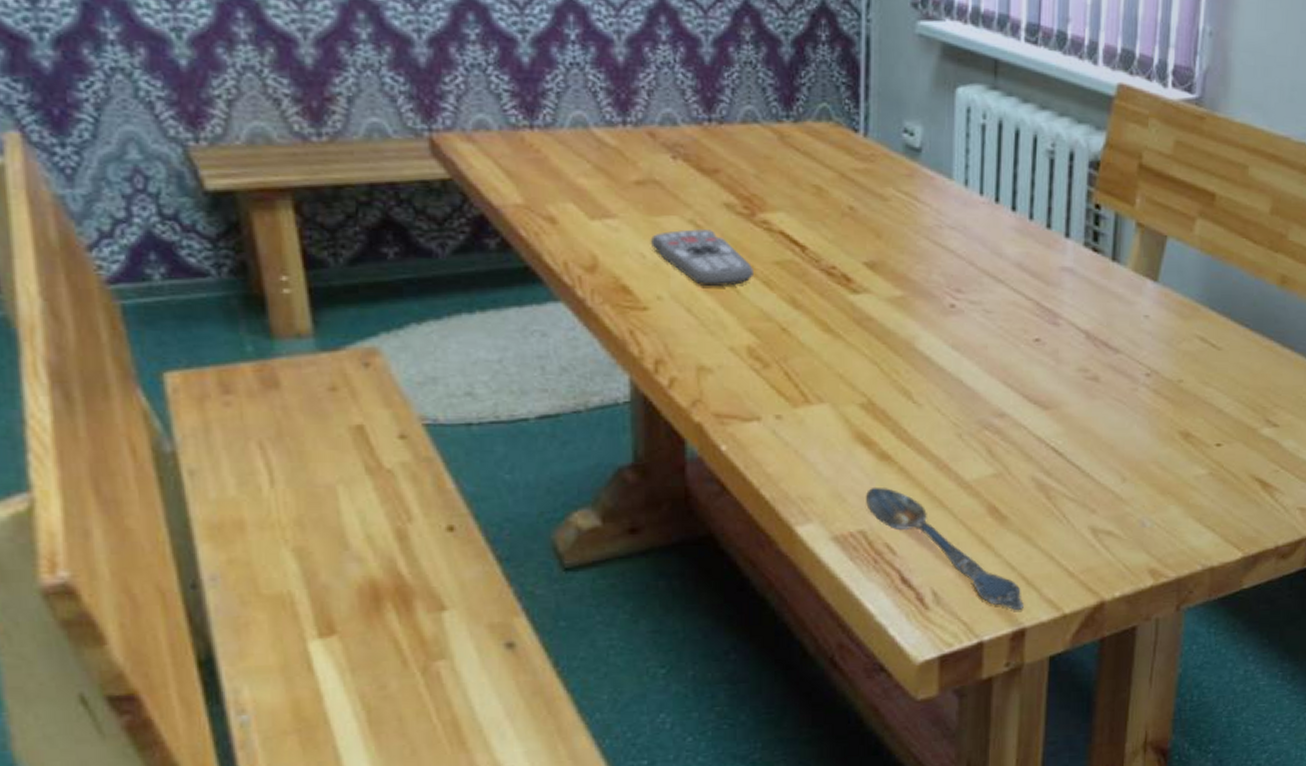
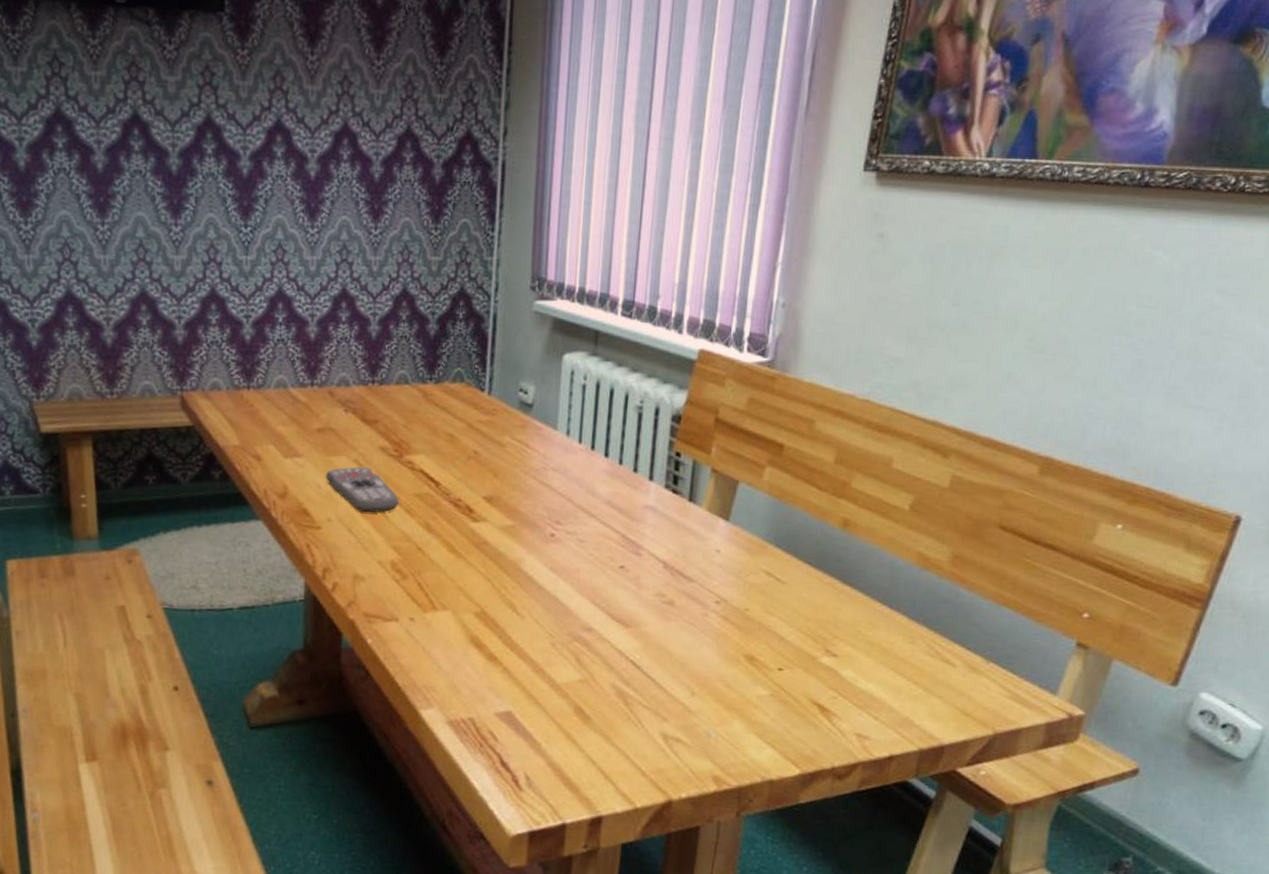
spoon: present [865,486,1024,611] -> none [475,682,602,801]

